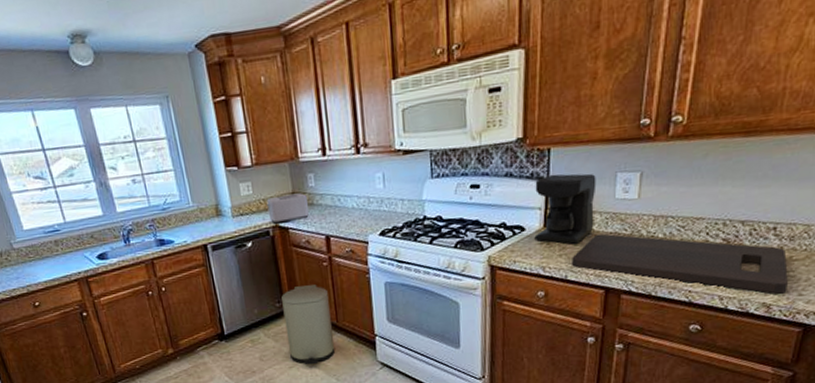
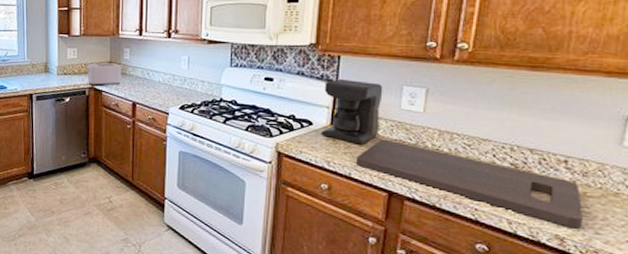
pedal bin: present [281,285,335,365] -> none [86,142,128,216]

